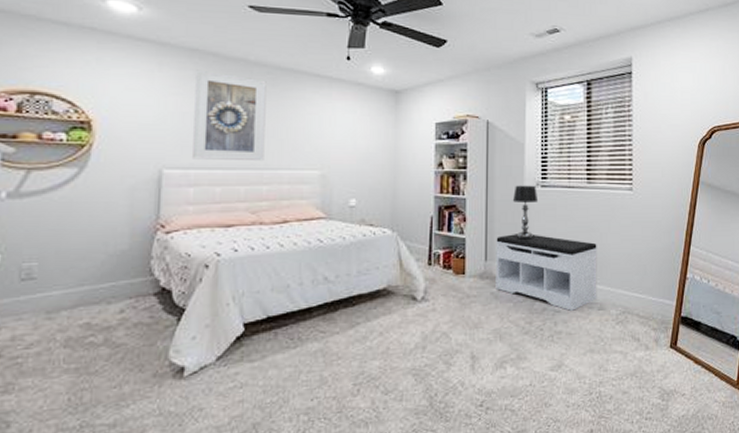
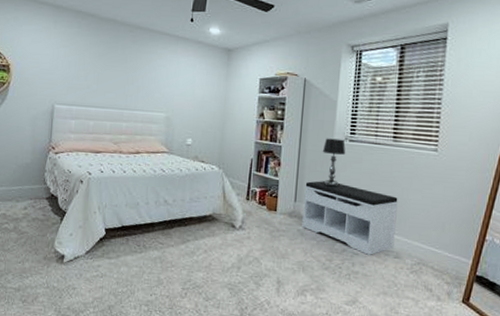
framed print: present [193,69,267,162] -> none [75,27,129,103]

